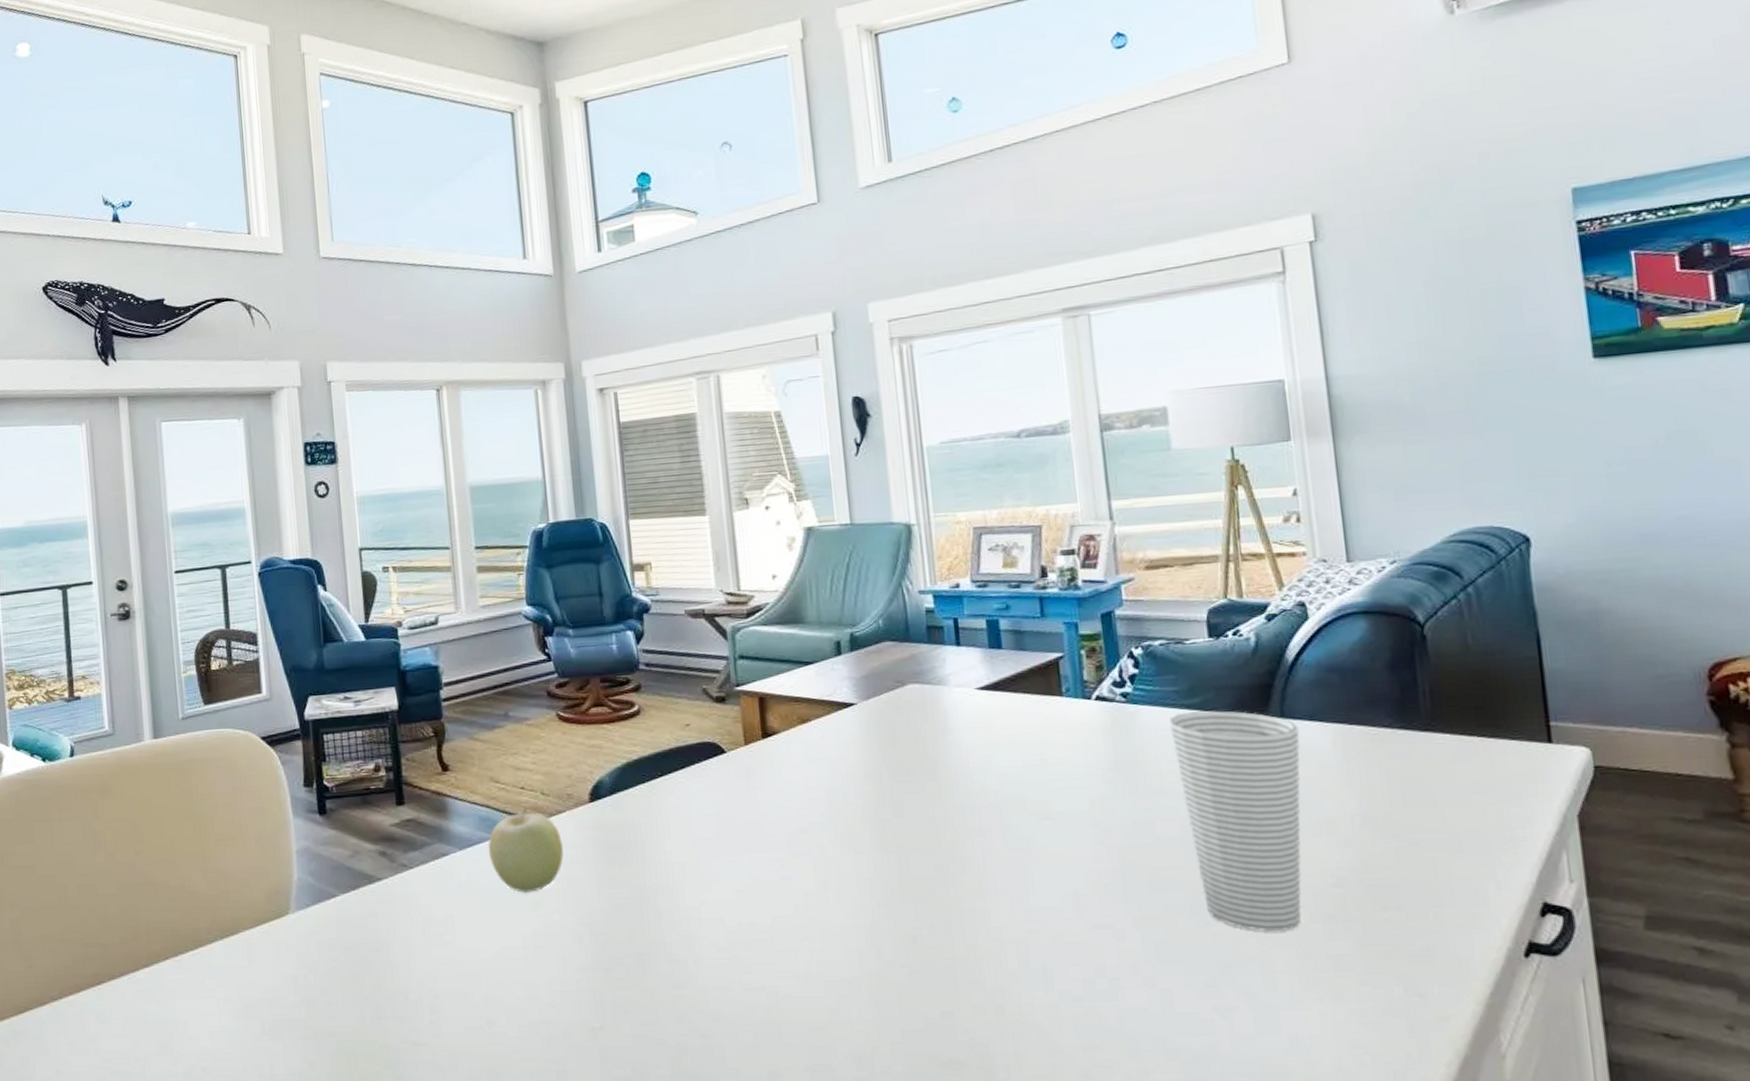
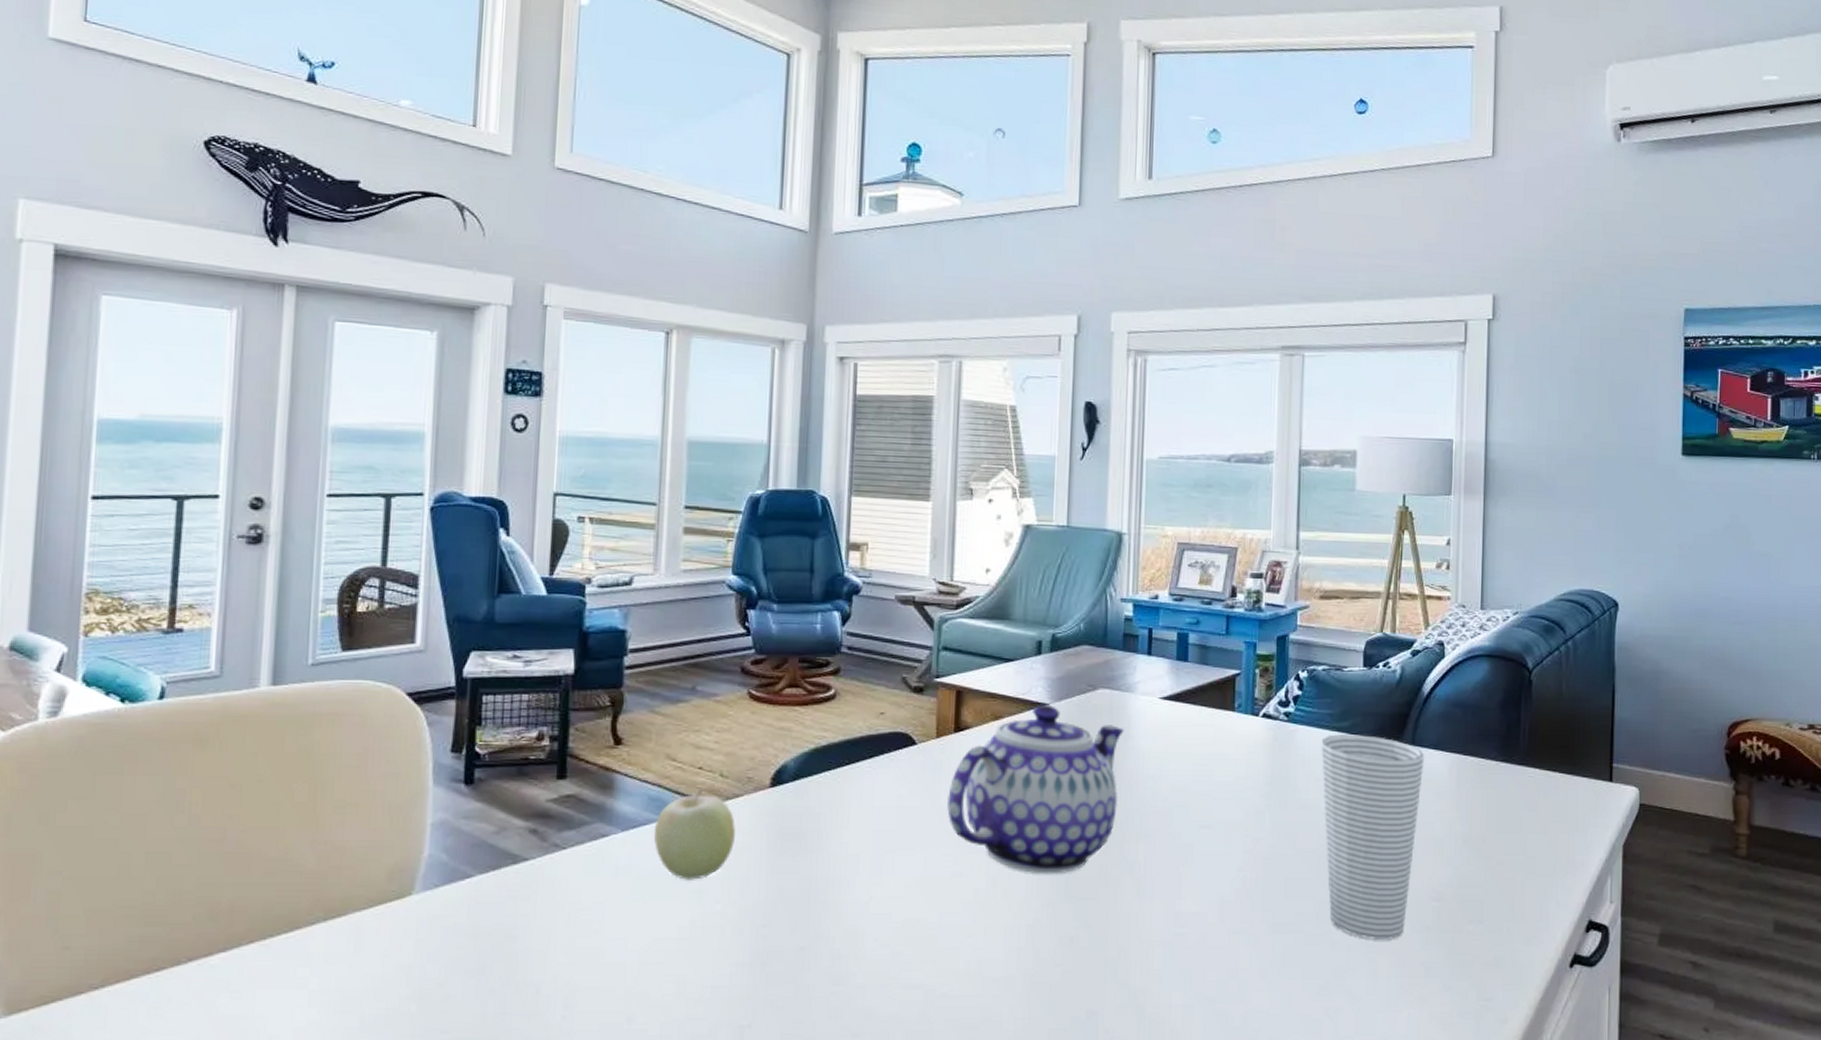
teapot: none [764,703,945,875] -> present [946,704,1124,874]

